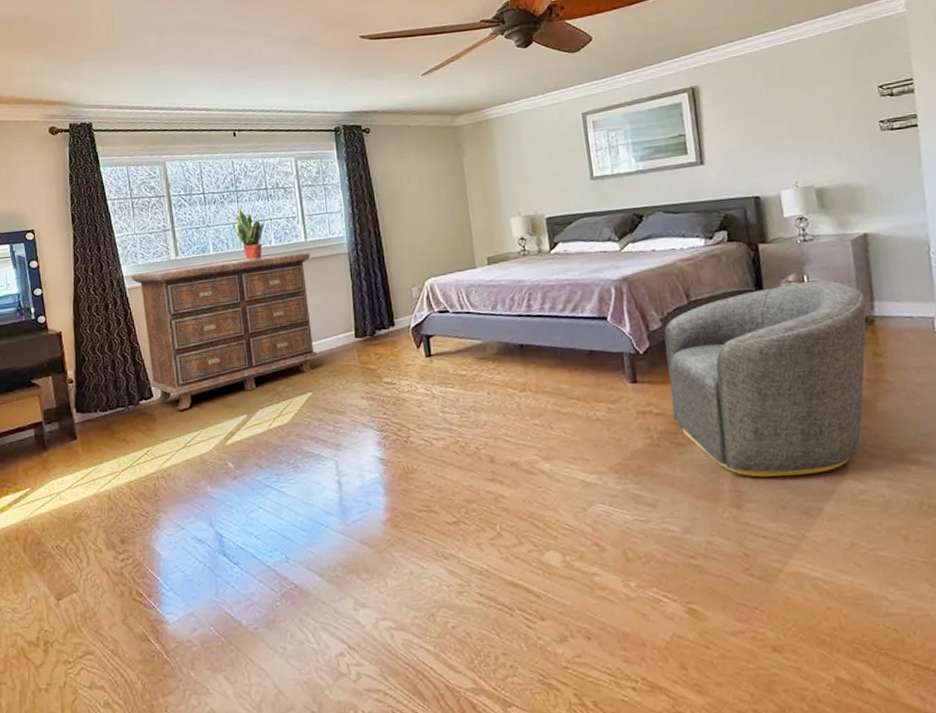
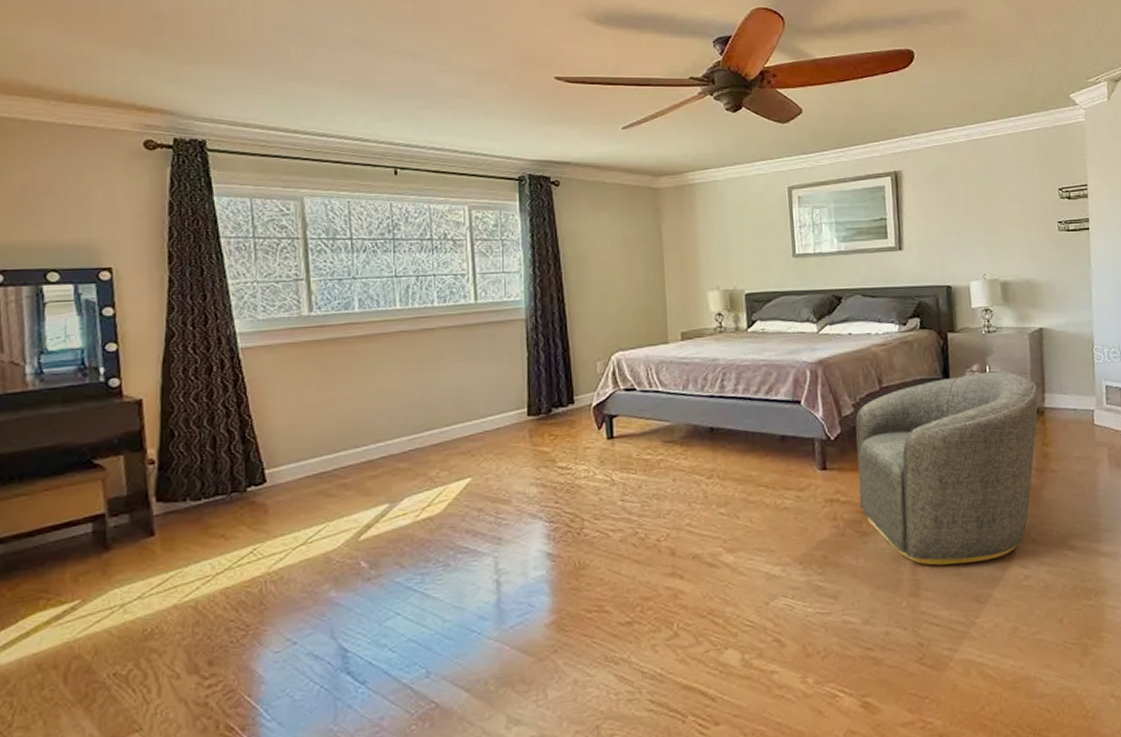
dresser: present [131,252,318,410] -> none [246,315,481,499]
potted plant: present [232,206,265,261] -> none [385,257,426,322]

